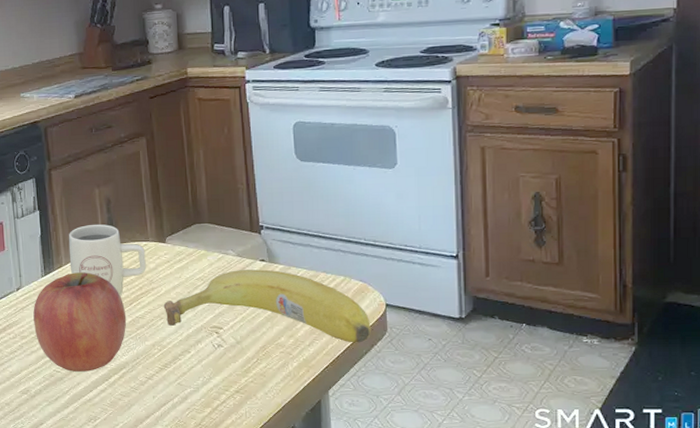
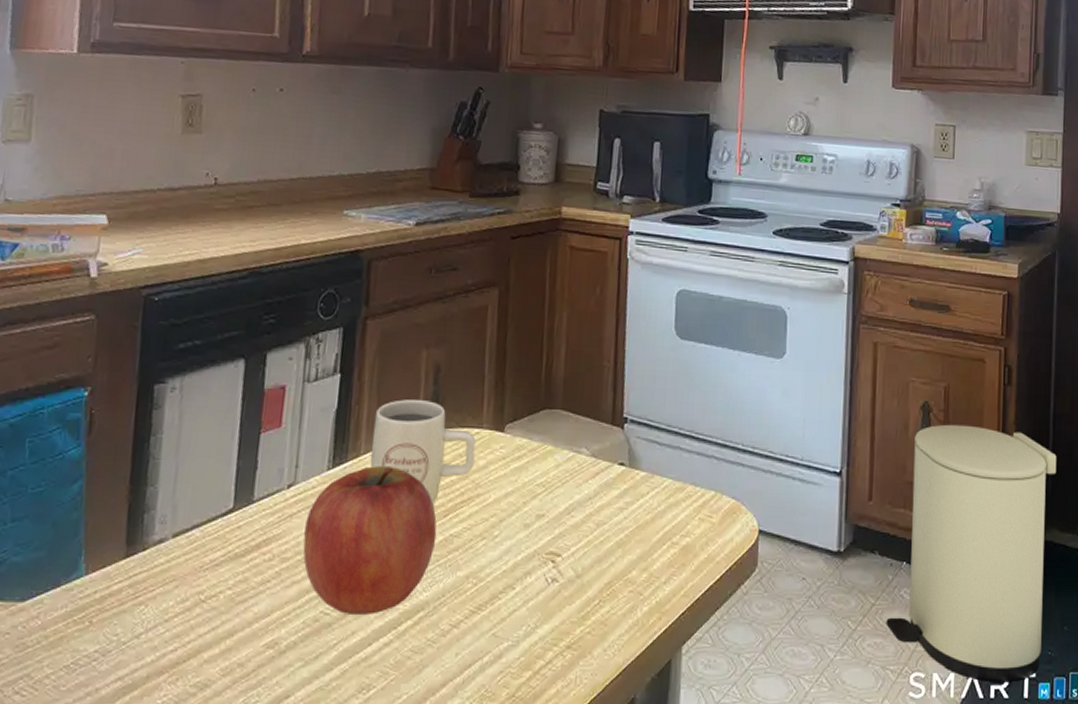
fruit: present [163,269,371,343] -> none [488,475,739,581]
pedal bin: none [509,209,679,417] -> present [886,424,1057,683]

